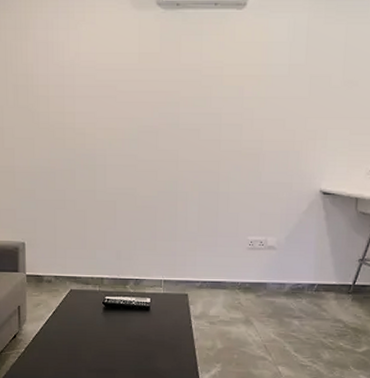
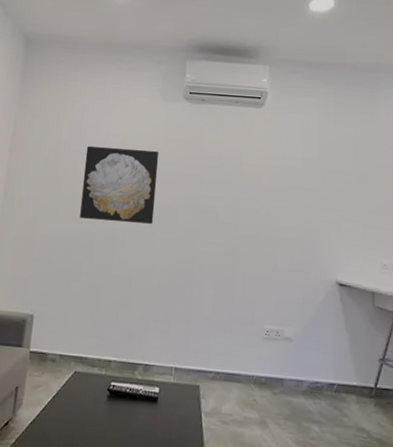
wall art: none [55,67,134,148] -> present [79,145,159,224]

